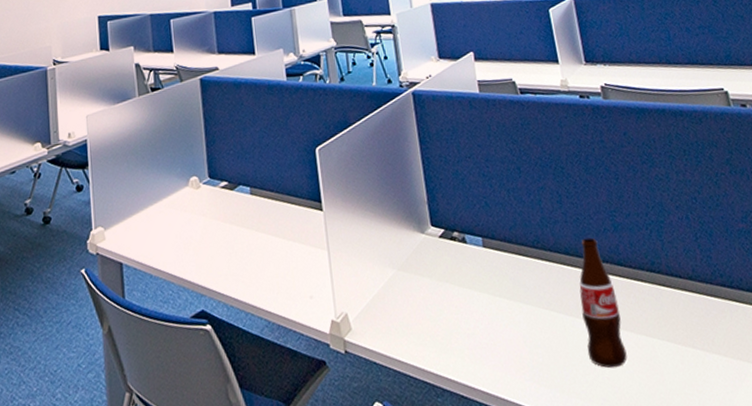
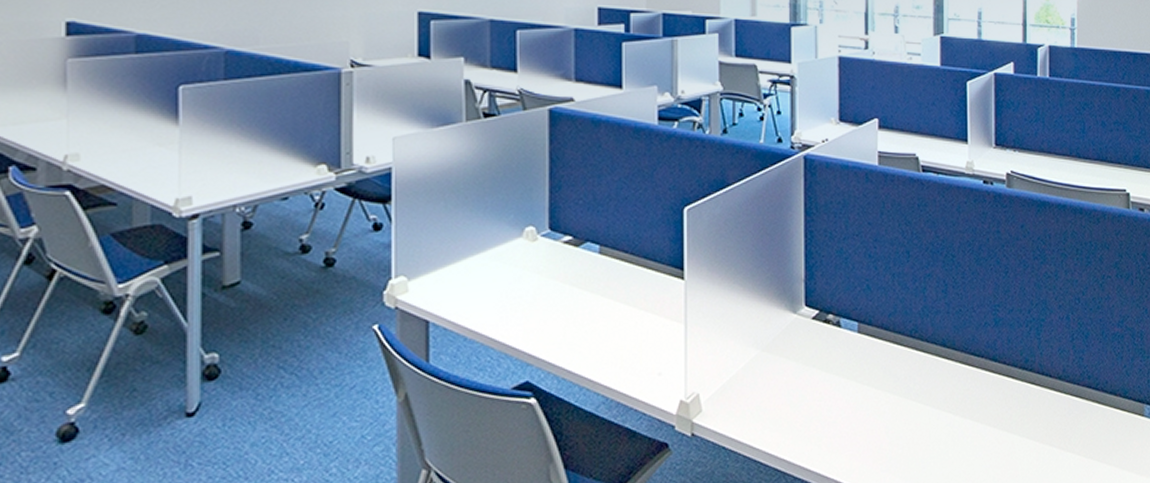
bottle: present [579,237,628,368] -> none [948,331,986,462]

